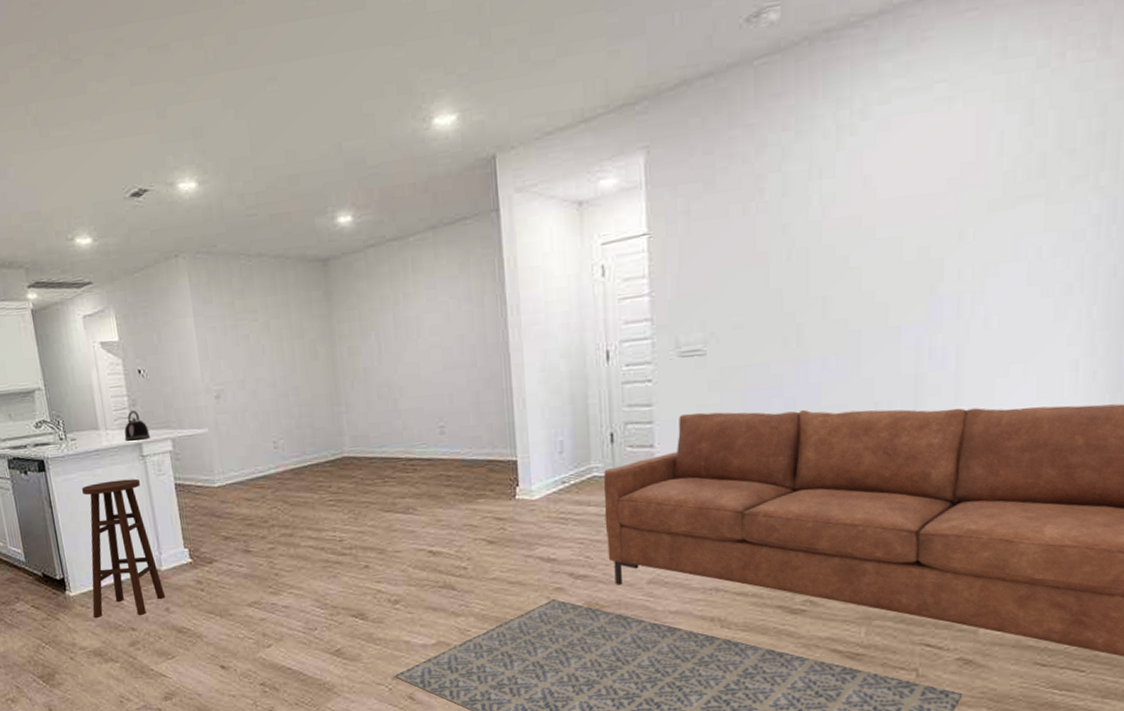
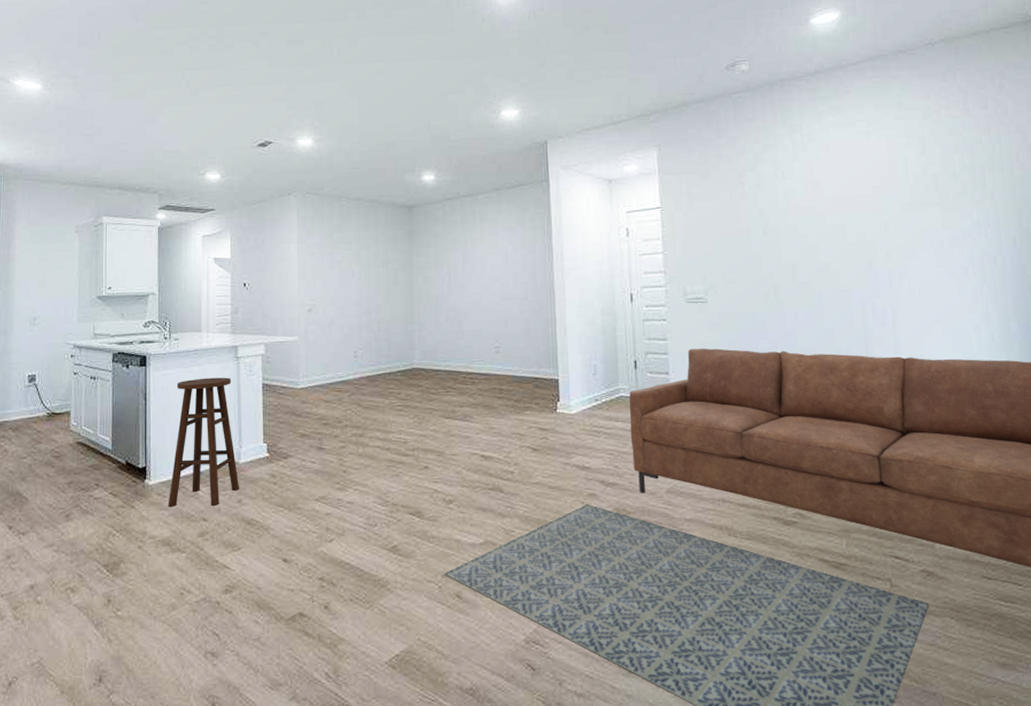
kettle: present [124,409,151,441] -> none [223,316,247,343]

